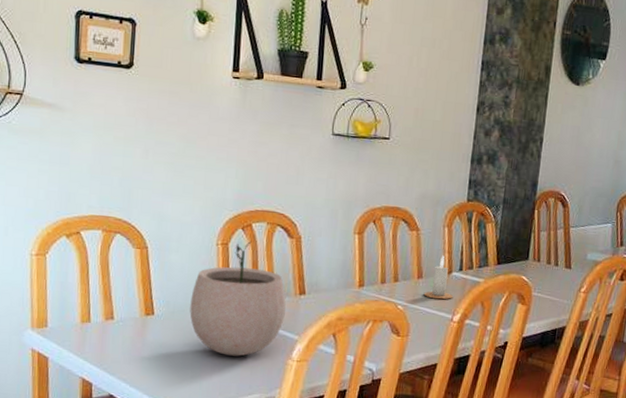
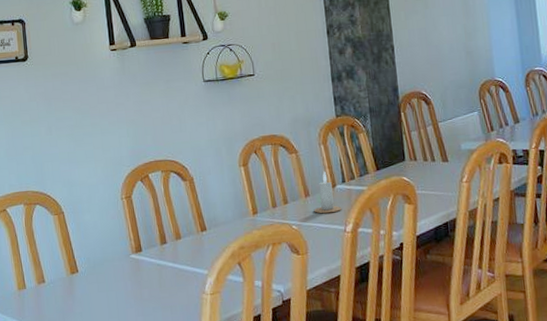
plant pot: present [189,241,286,357] -> none [107,190,192,299]

